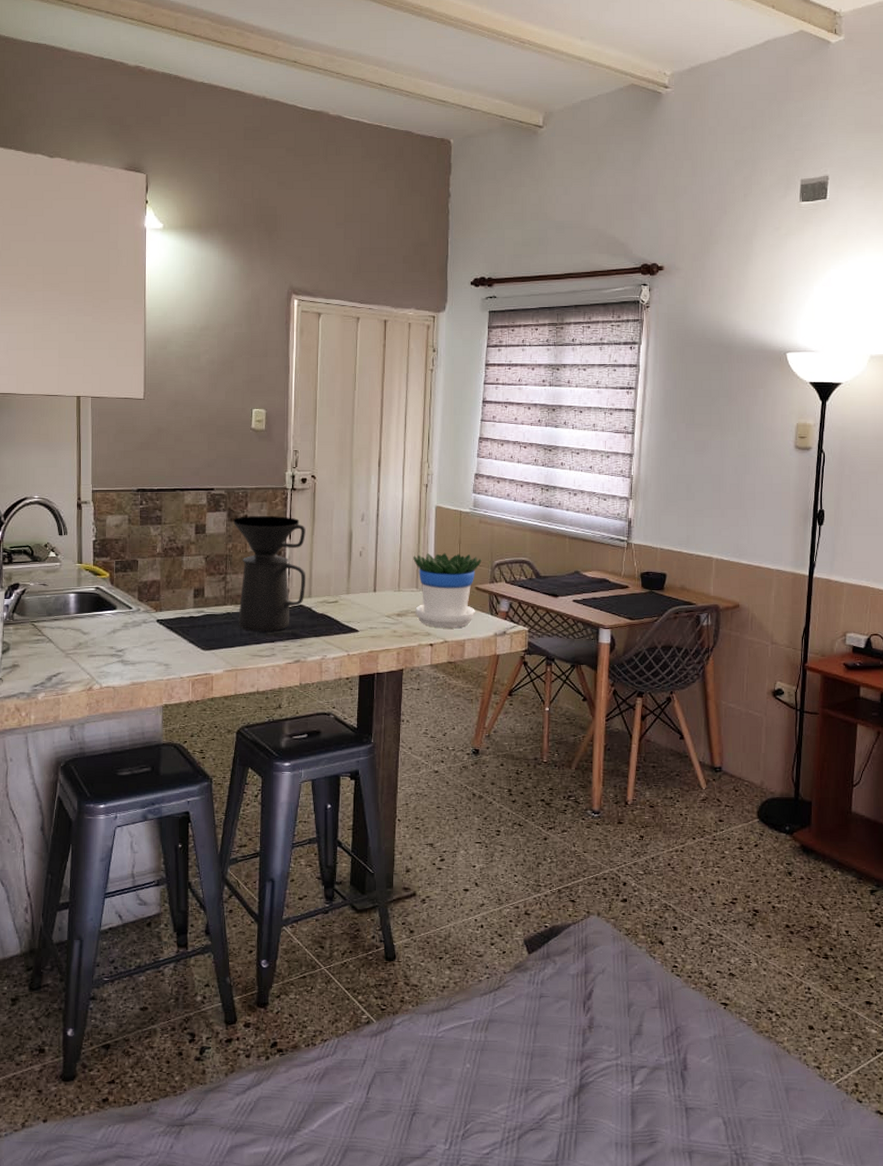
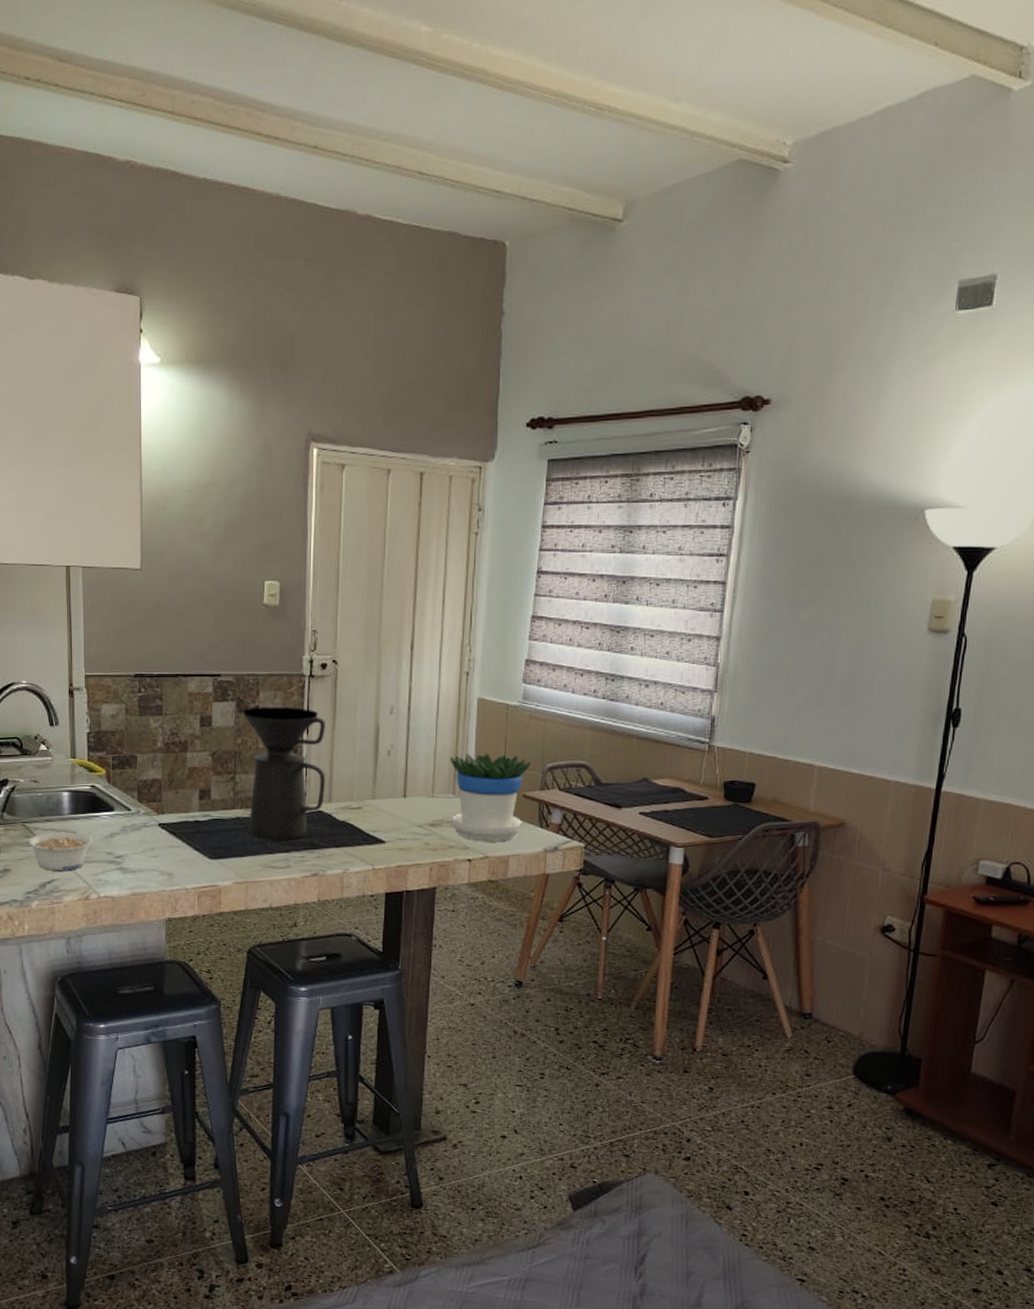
legume: none [35,630,96,664] -> present [27,832,93,870]

